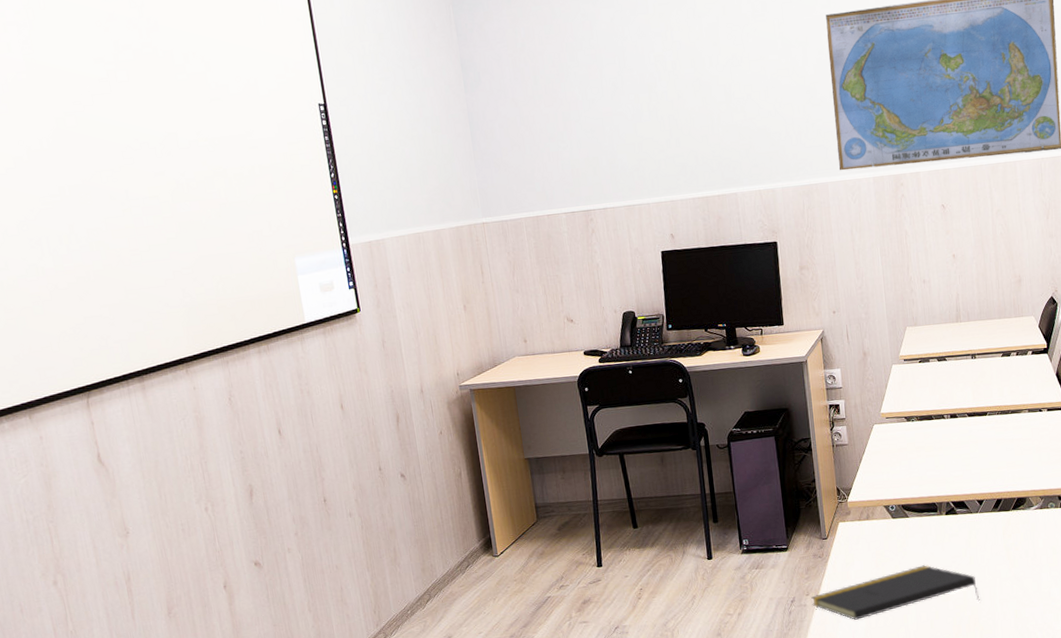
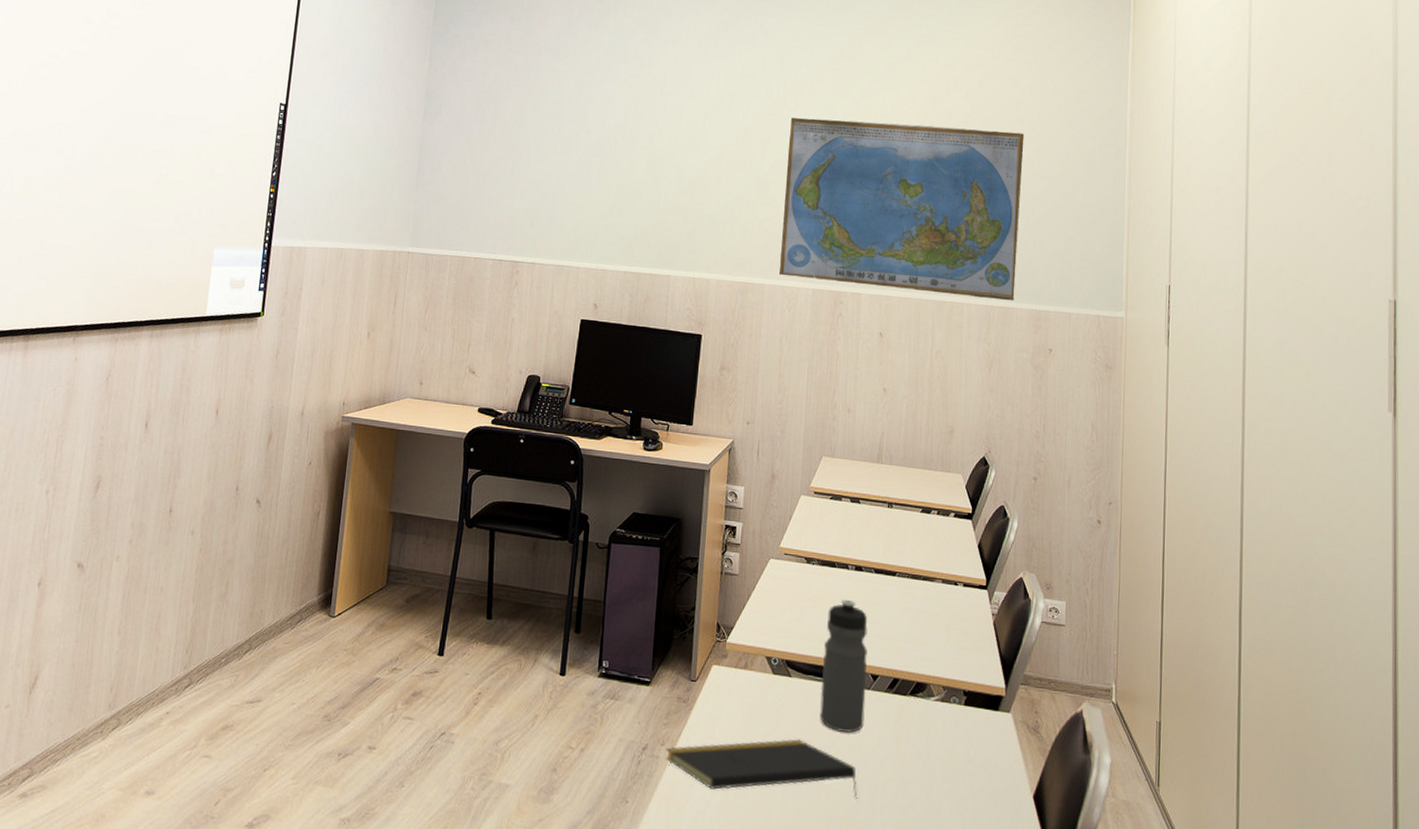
water bottle: none [932,444,977,552] -> present [820,600,868,733]

